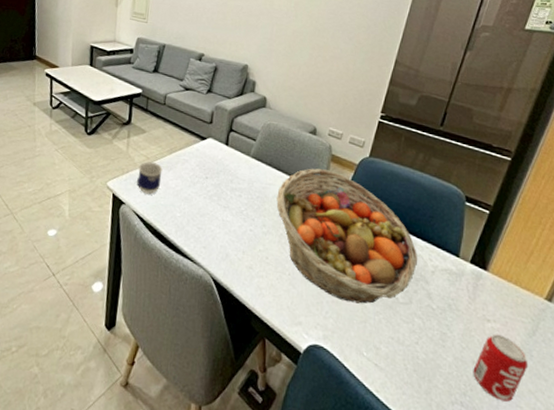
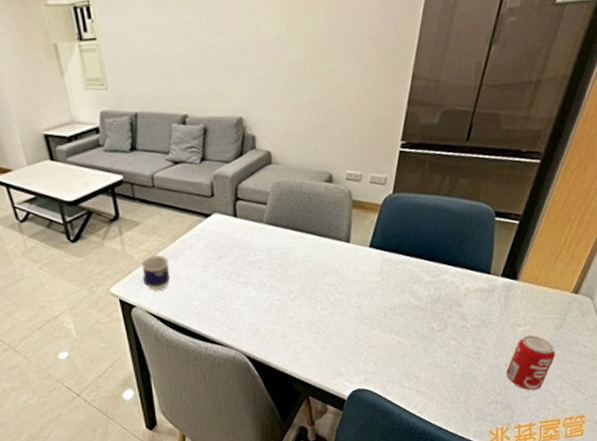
fruit basket: present [276,168,417,304] -> none [299,218,450,344]

